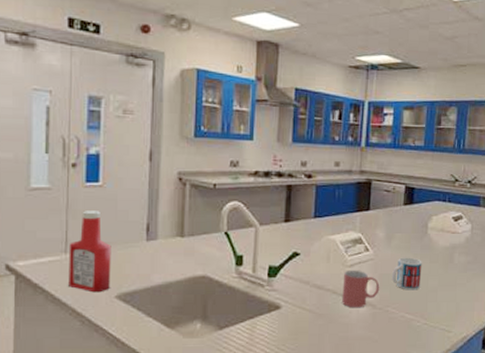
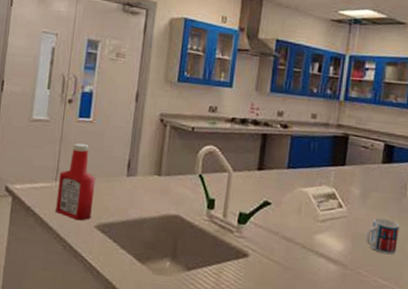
mug: present [342,270,380,308] -> none [311,225,352,267]

